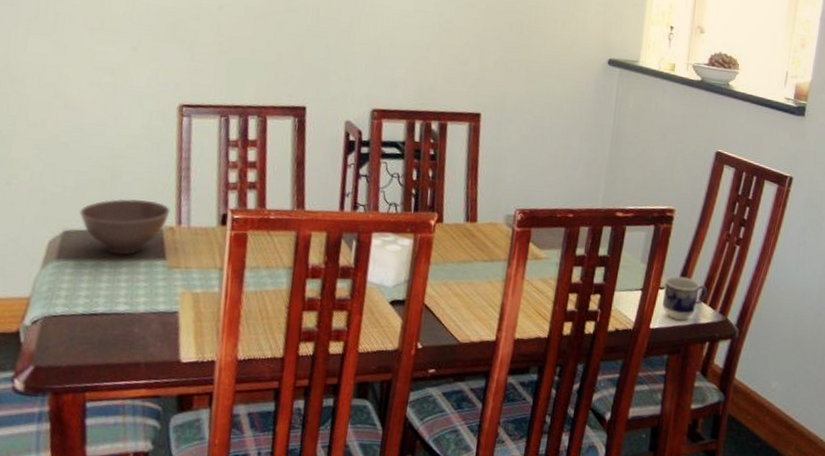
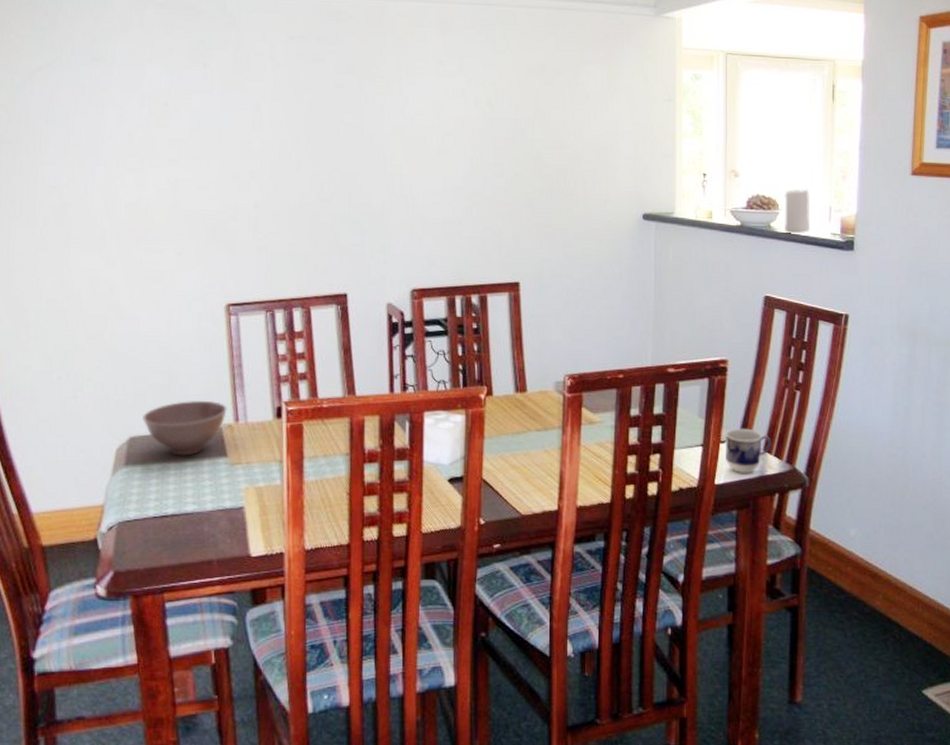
candle: none [742,51,769,95] -> present [785,189,809,233]

